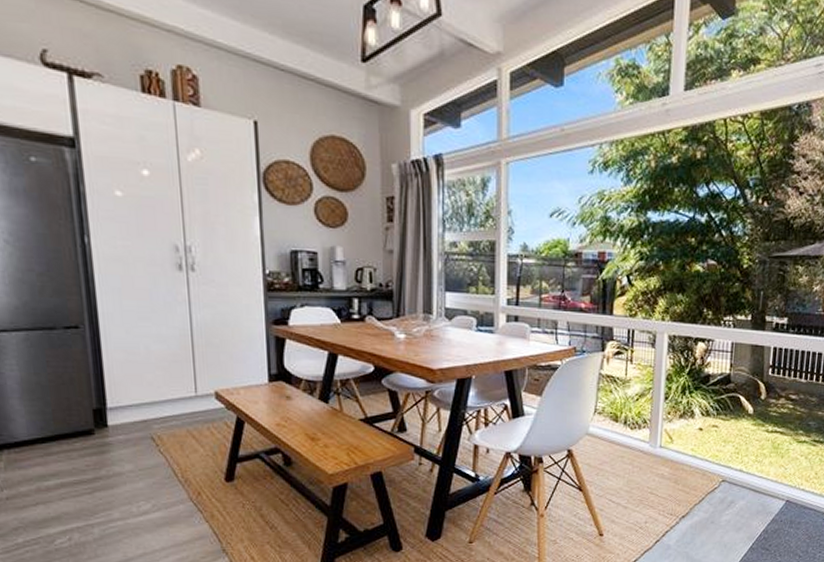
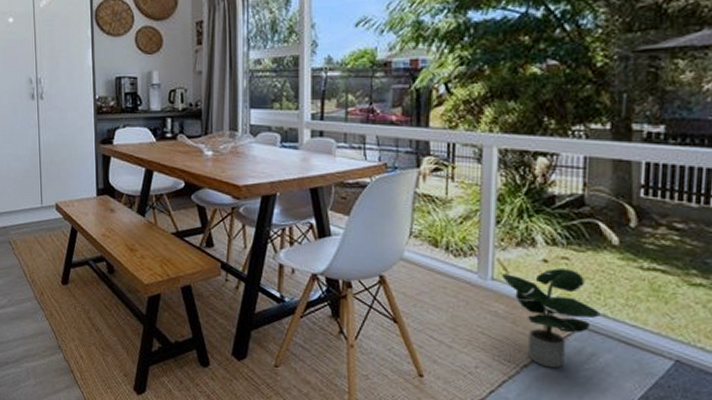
potted plant: none [668,435,739,516] -> present [502,268,601,368]

